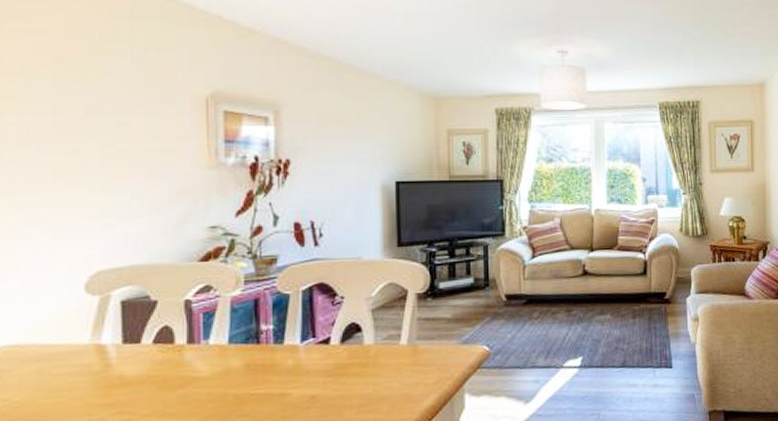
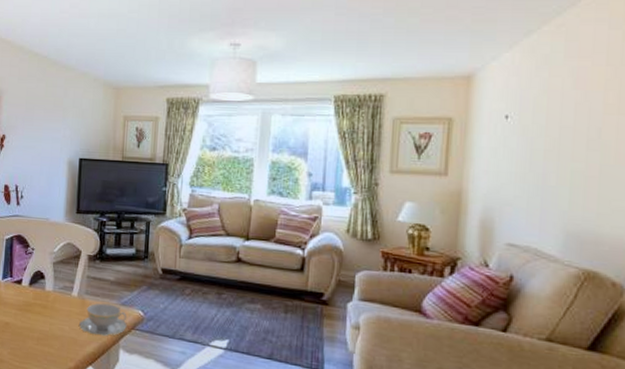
teacup: none [412,345,471,385] -> present [79,303,127,337]

